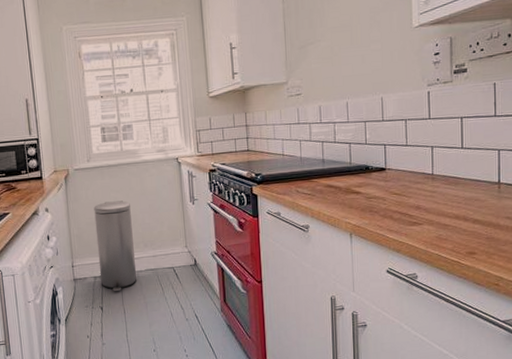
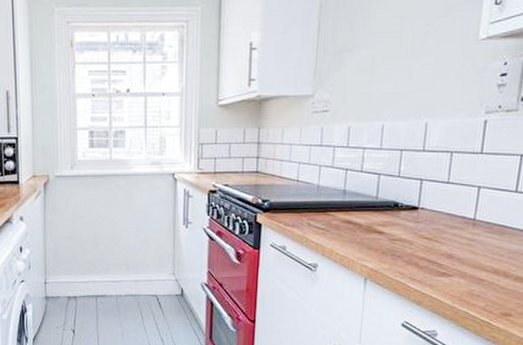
pedal bin: present [94,200,137,291] -> none [74,216,116,314]

